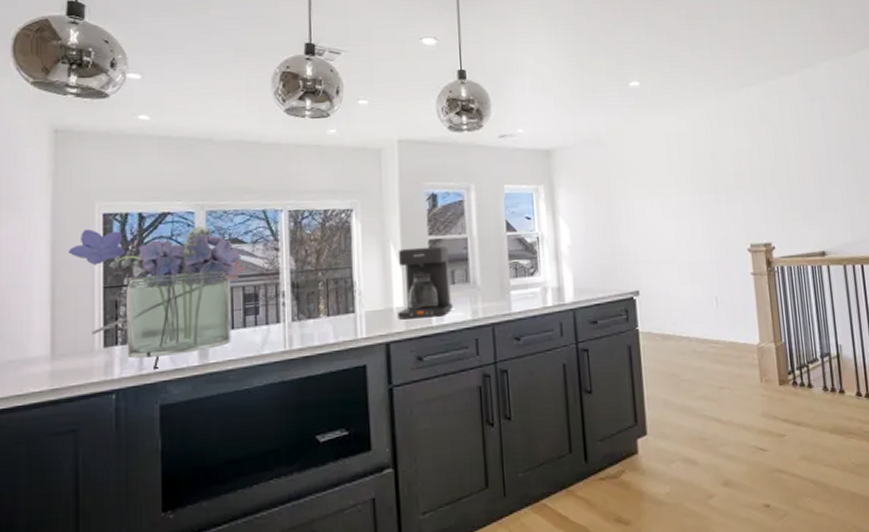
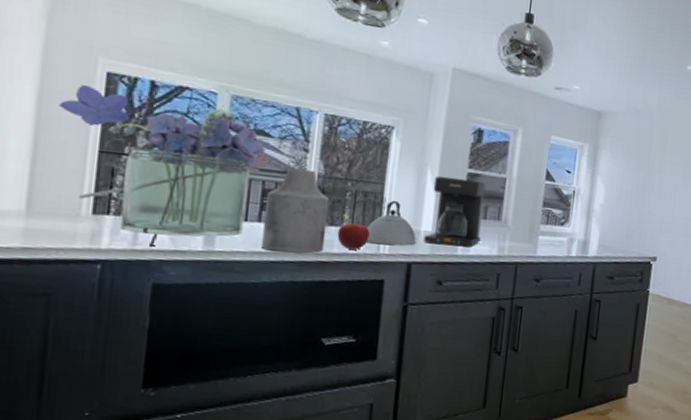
vase: none [248,267,306,356] -> present [261,168,330,254]
fruit: none [316,309,346,339] -> present [337,220,370,250]
kettle: none [342,281,391,330] -> present [367,200,417,246]

